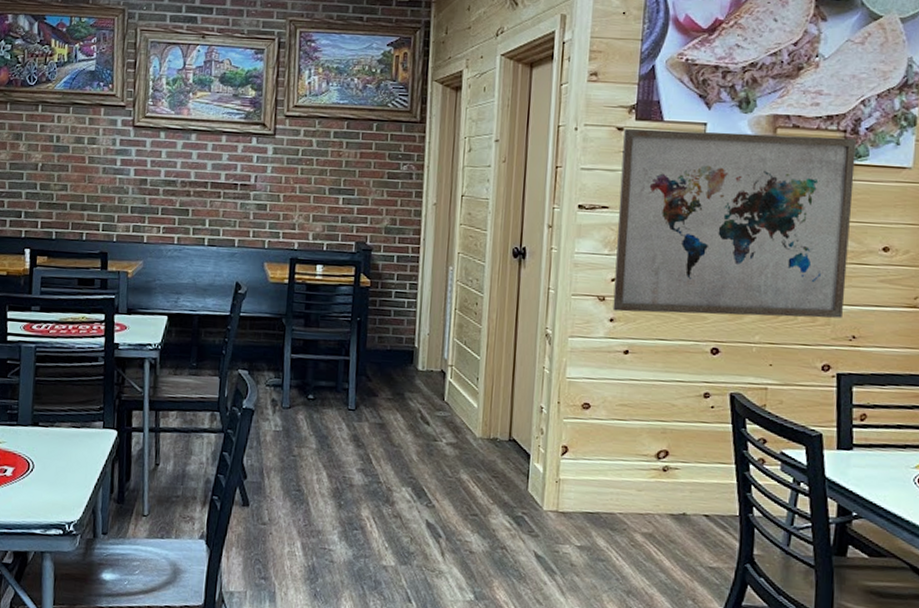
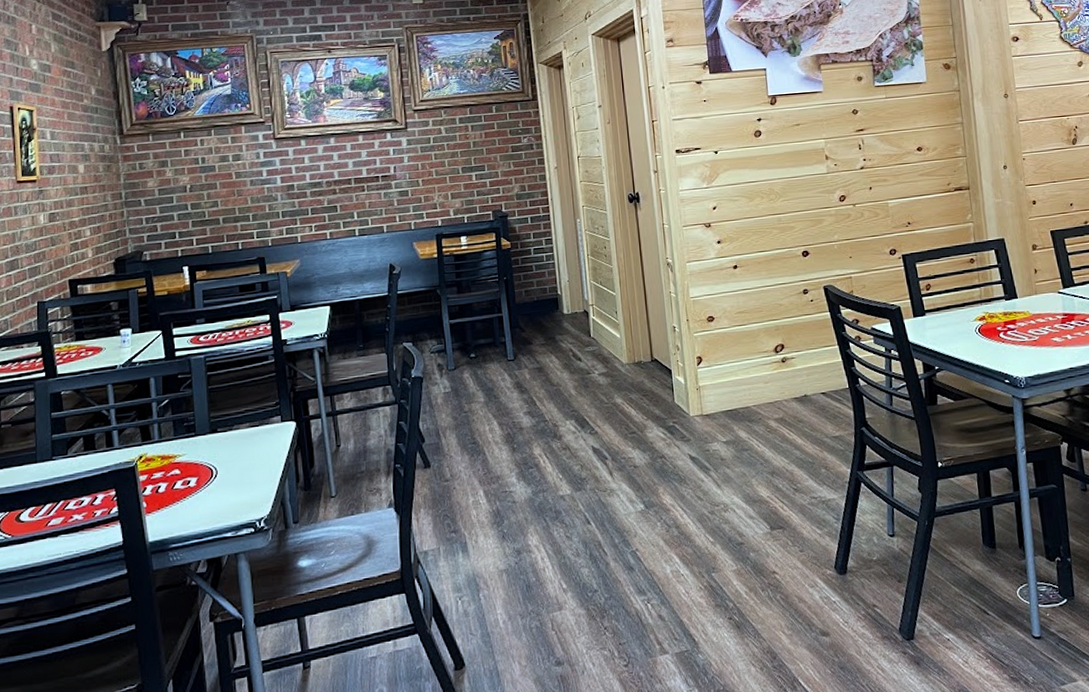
wall art: present [612,128,857,318] -> none [702,65,897,234]

